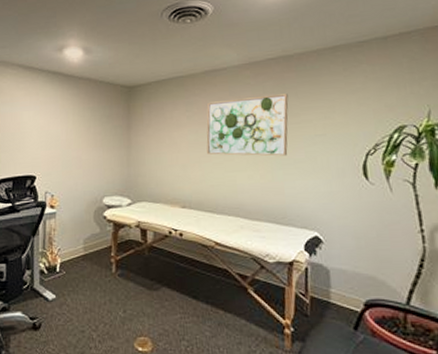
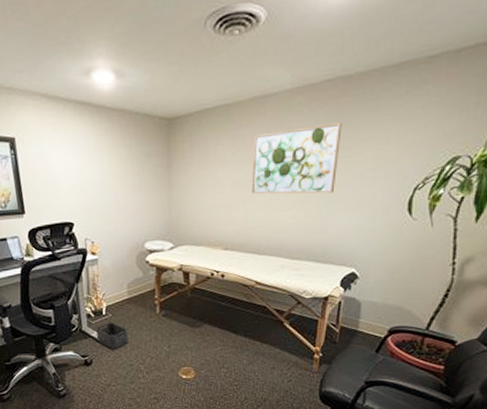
storage bin: none [47,280,81,311] -> present [95,322,128,349]

